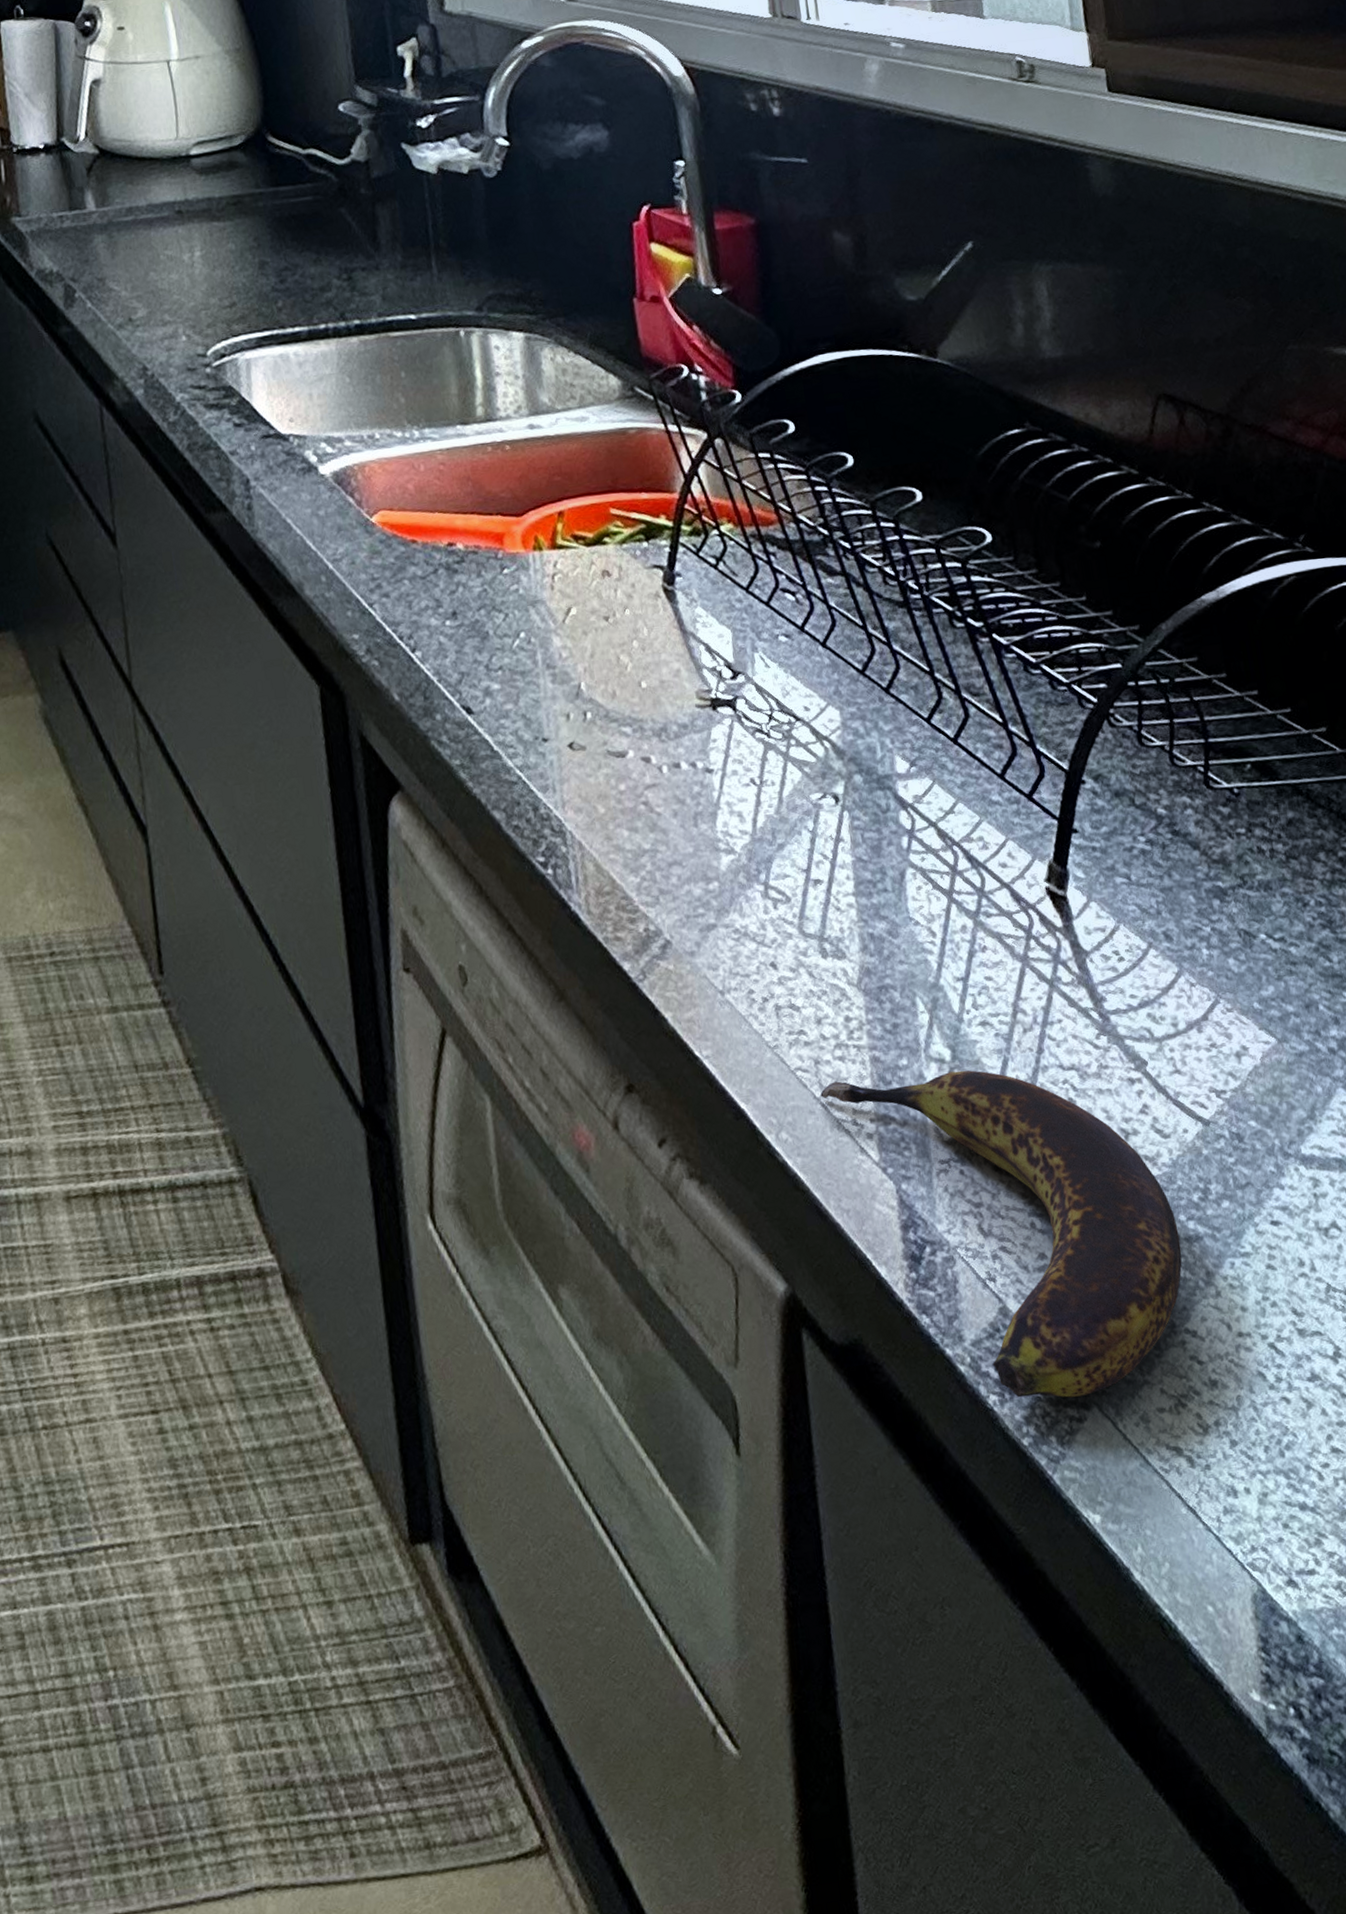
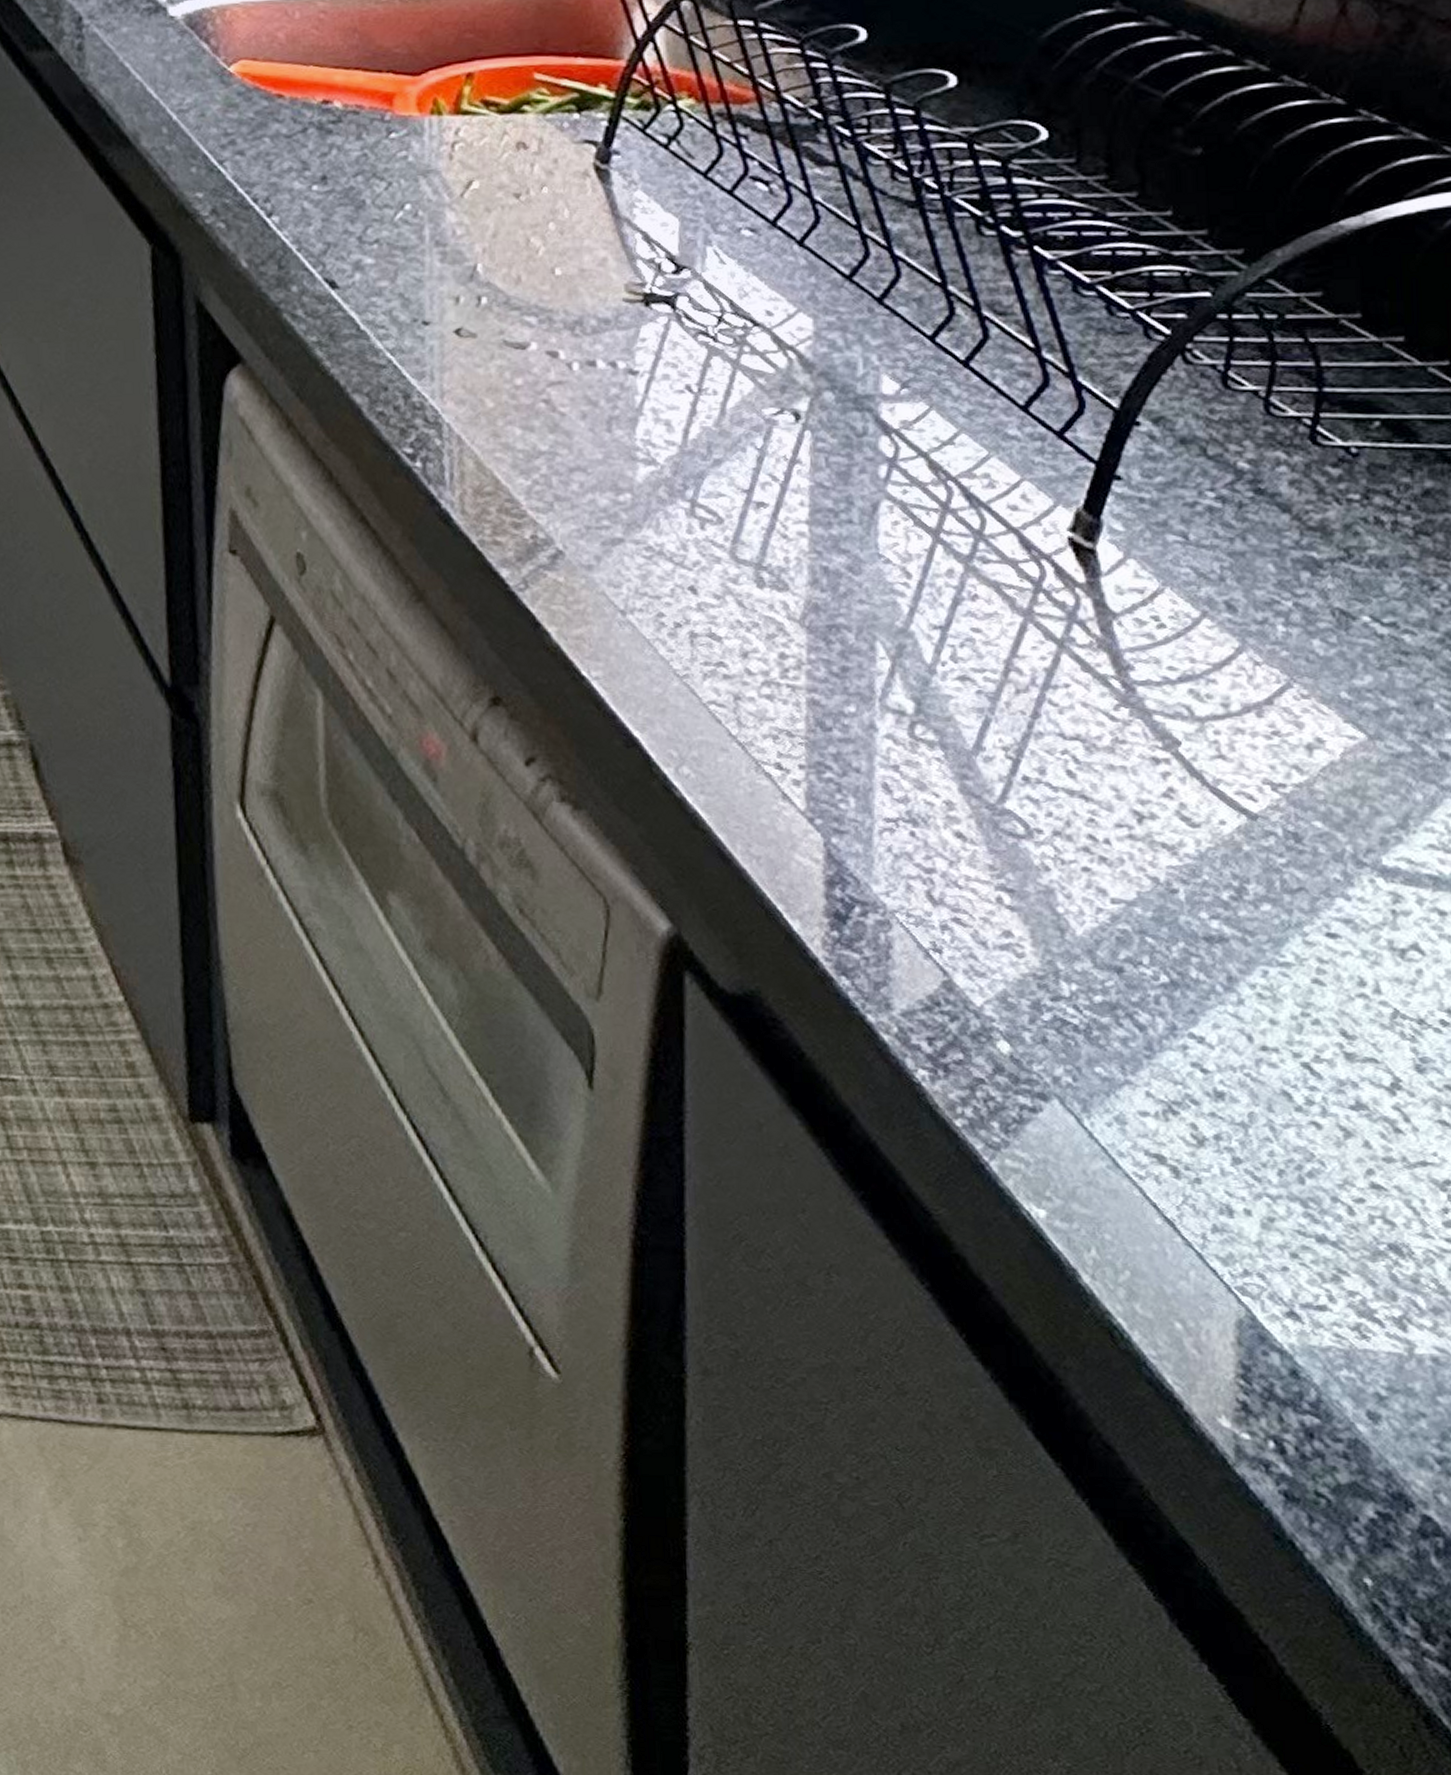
banana: present [820,1070,1183,1398] -> none [737,721,1197,1086]

